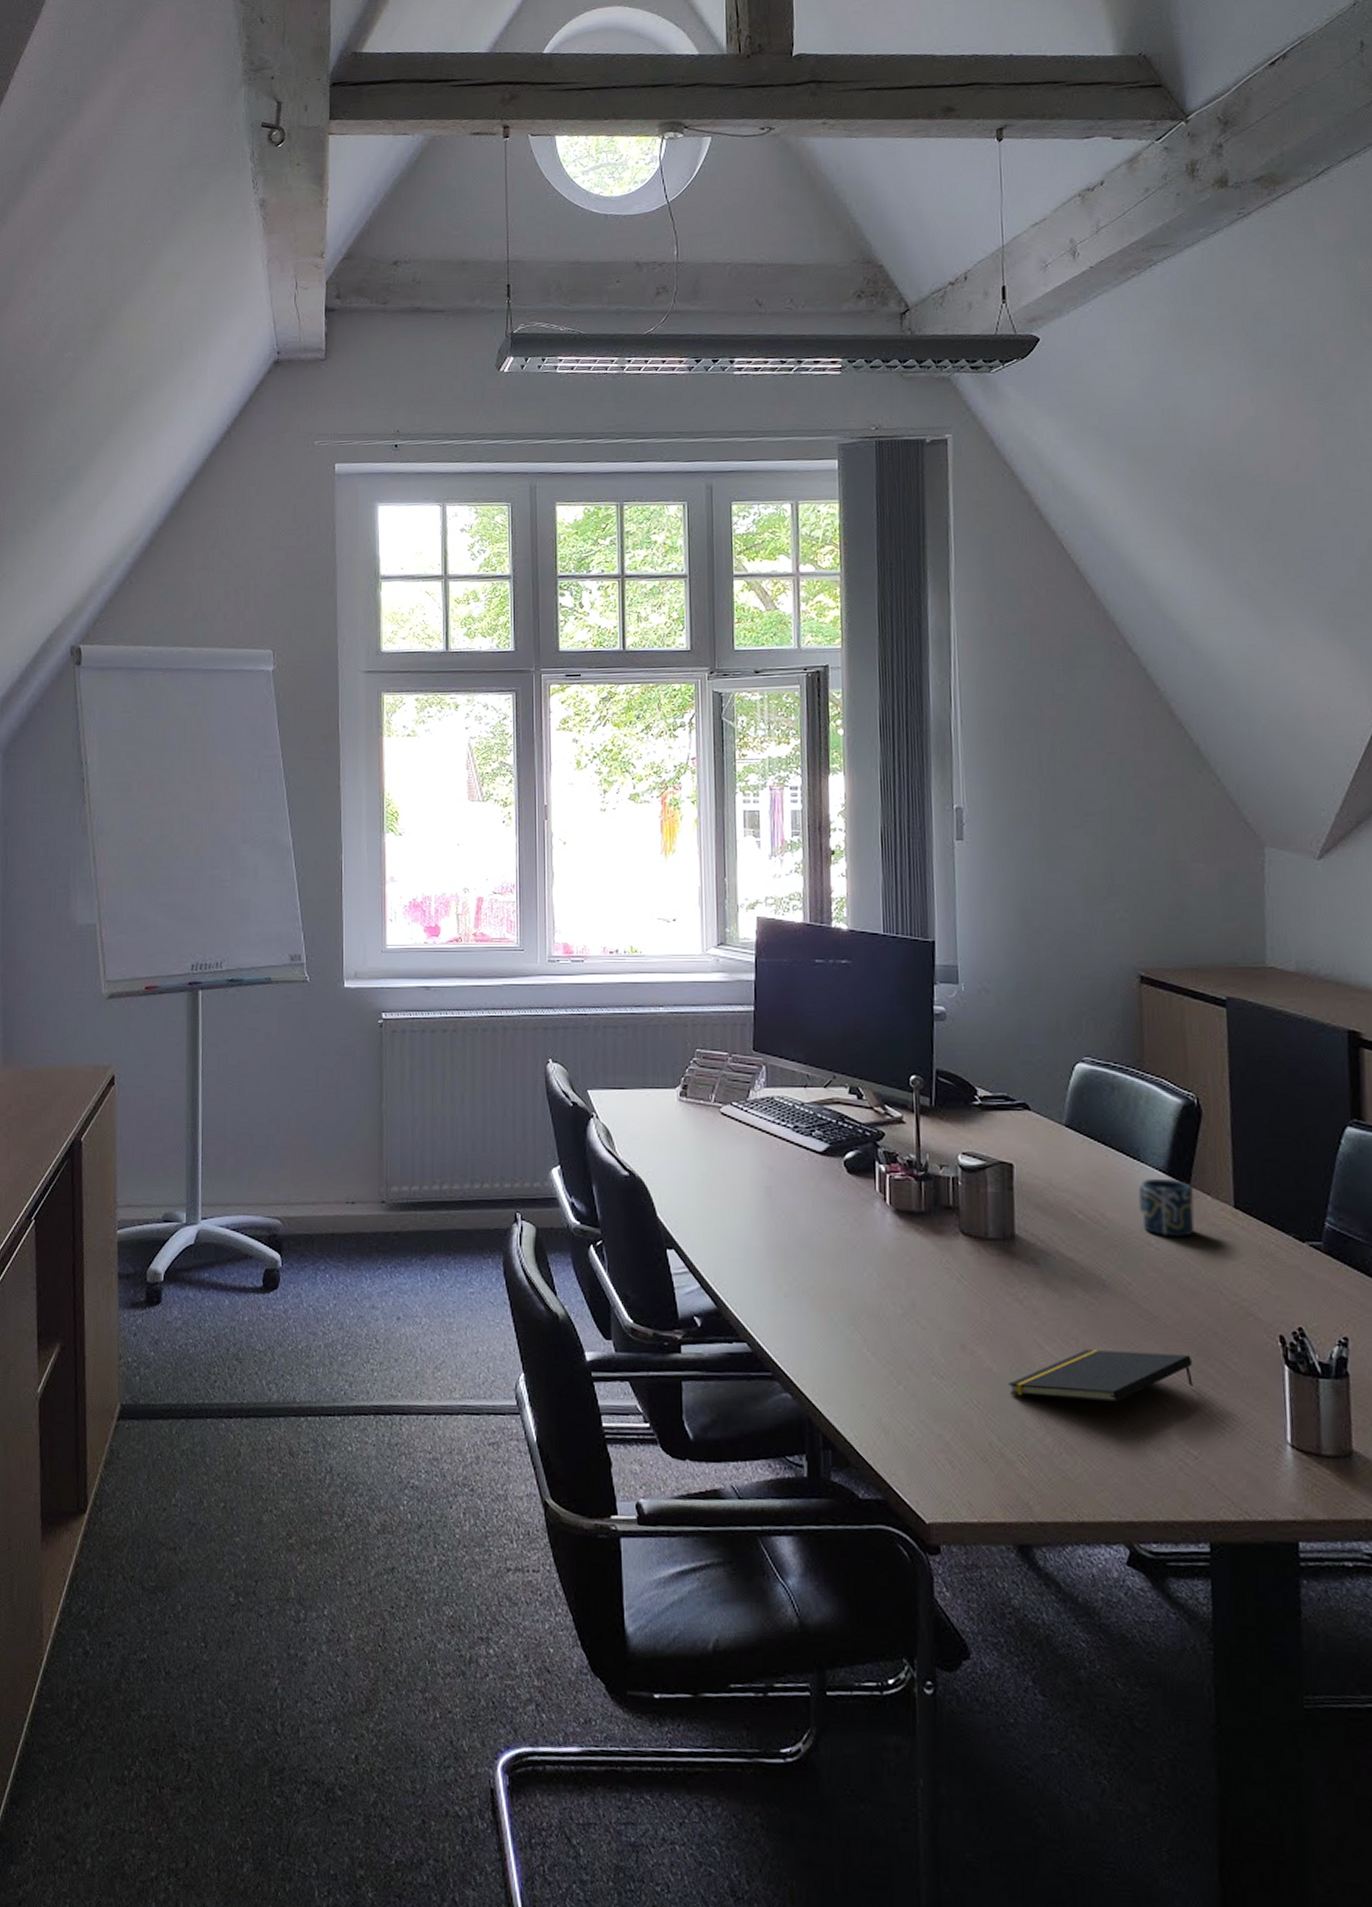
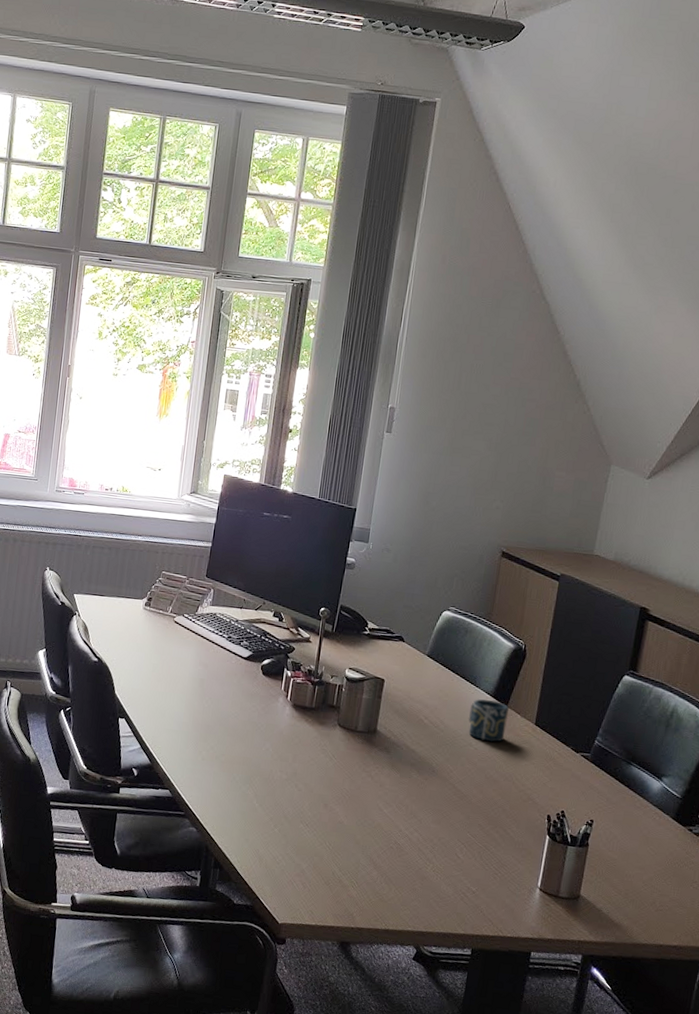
notepad: present [1008,1349,1193,1402] -> none [353,814,484,852]

